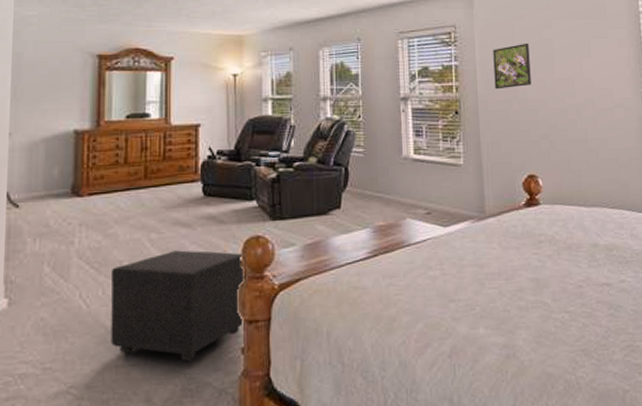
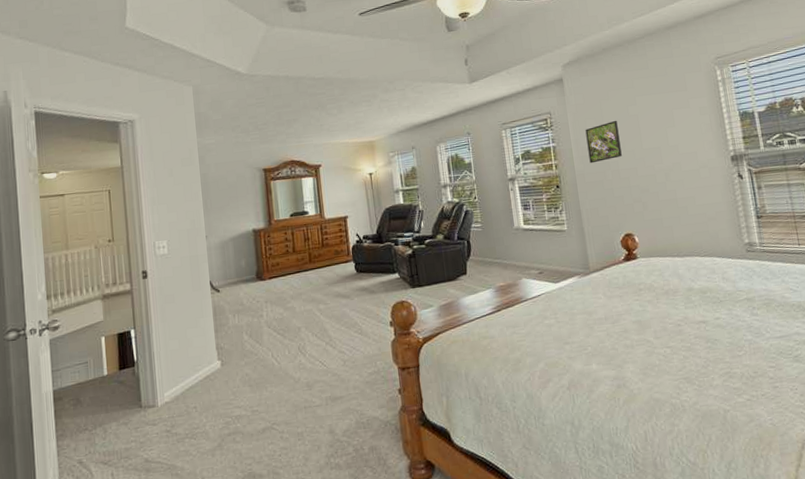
ottoman: present [110,250,245,362] -> none [292,315,399,402]

